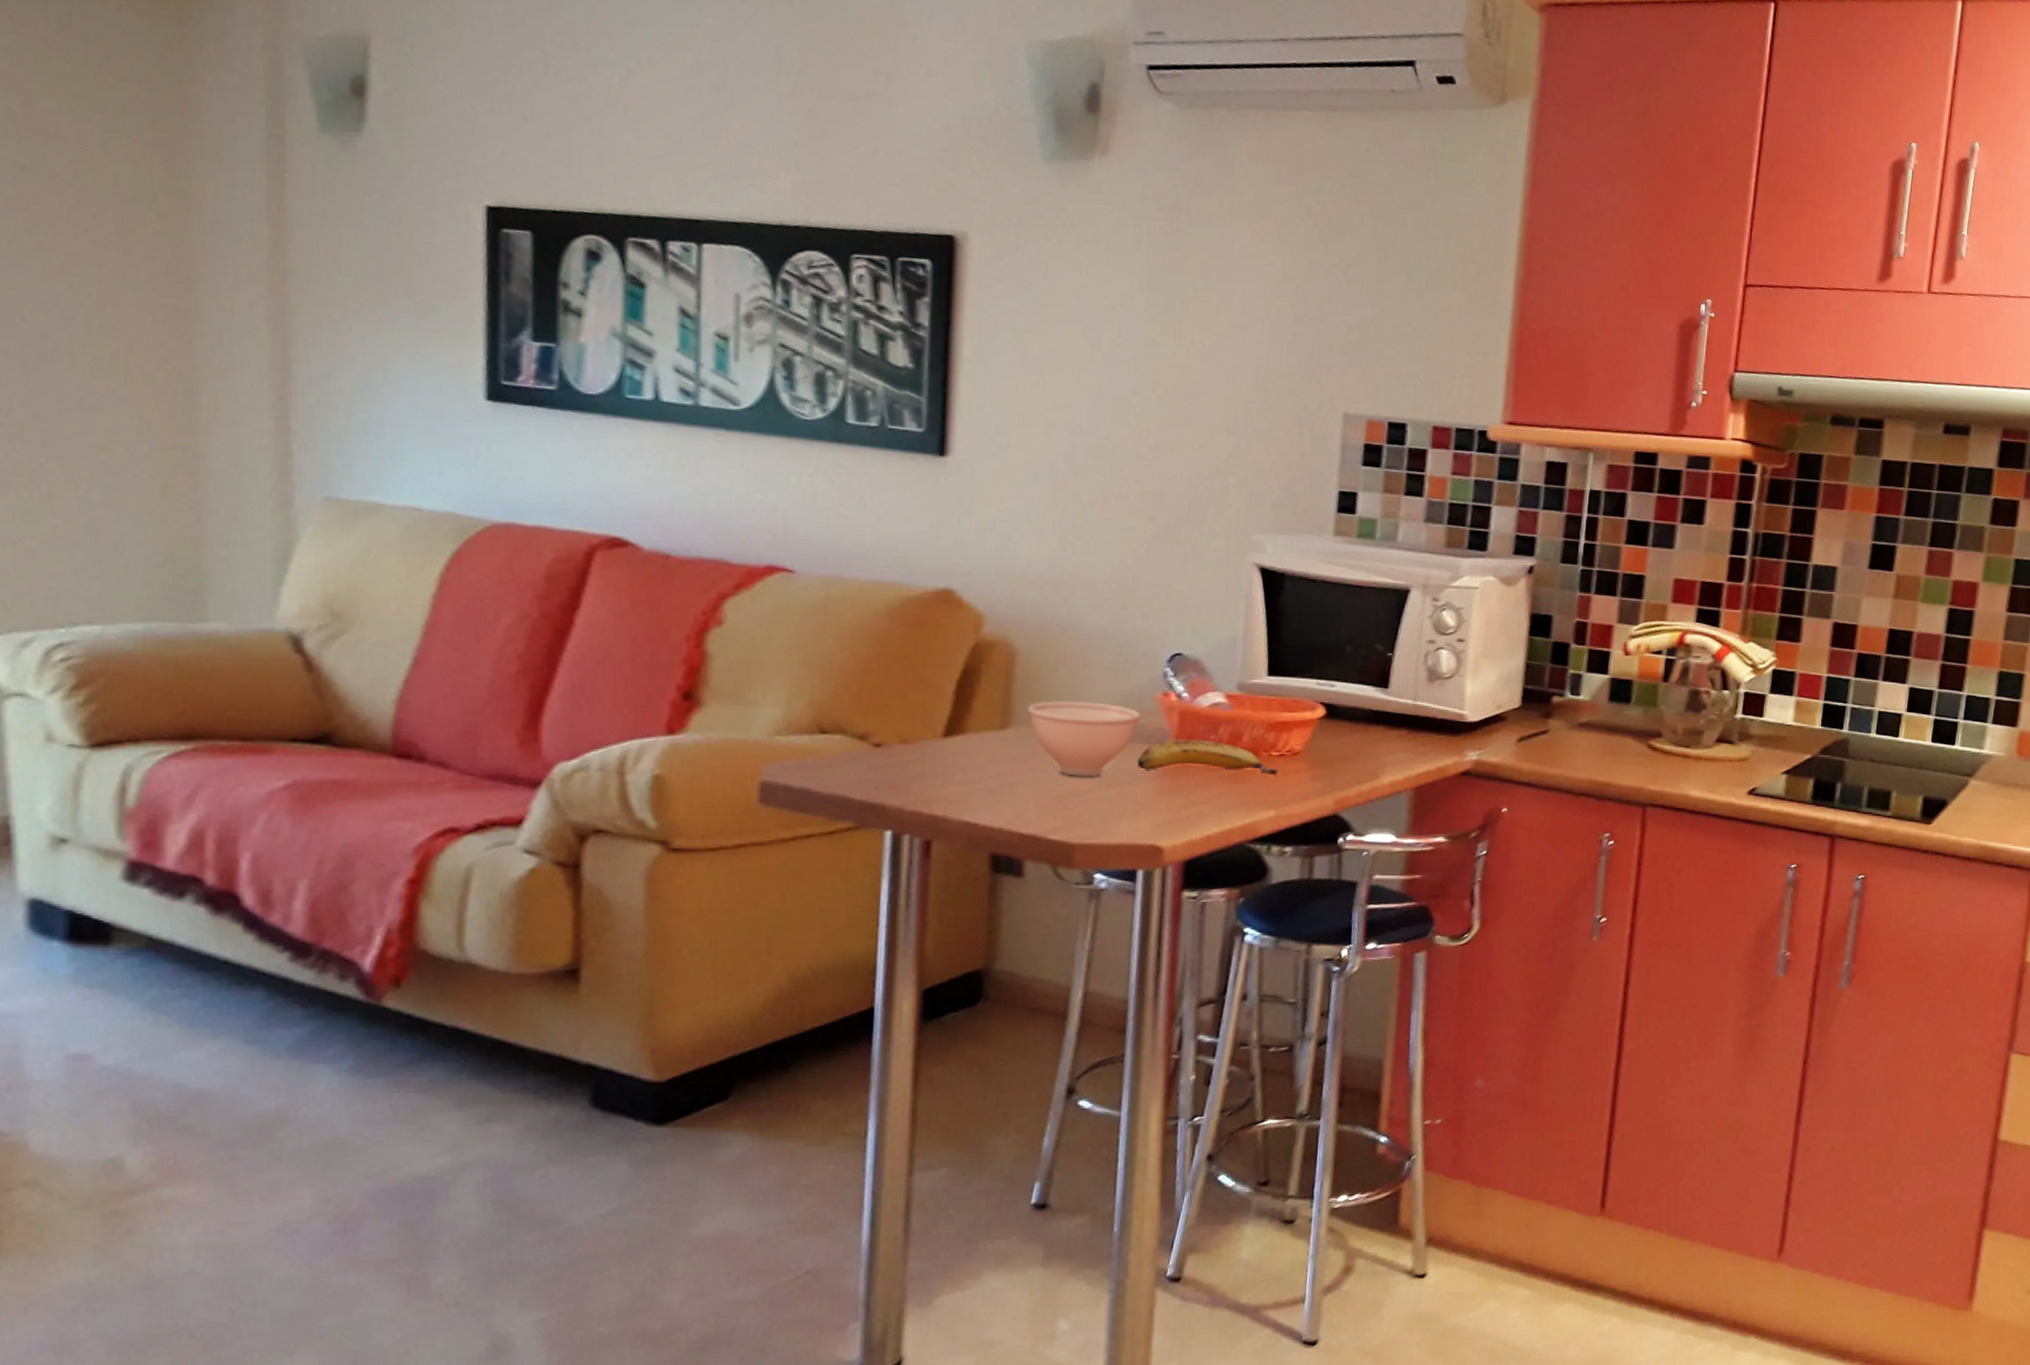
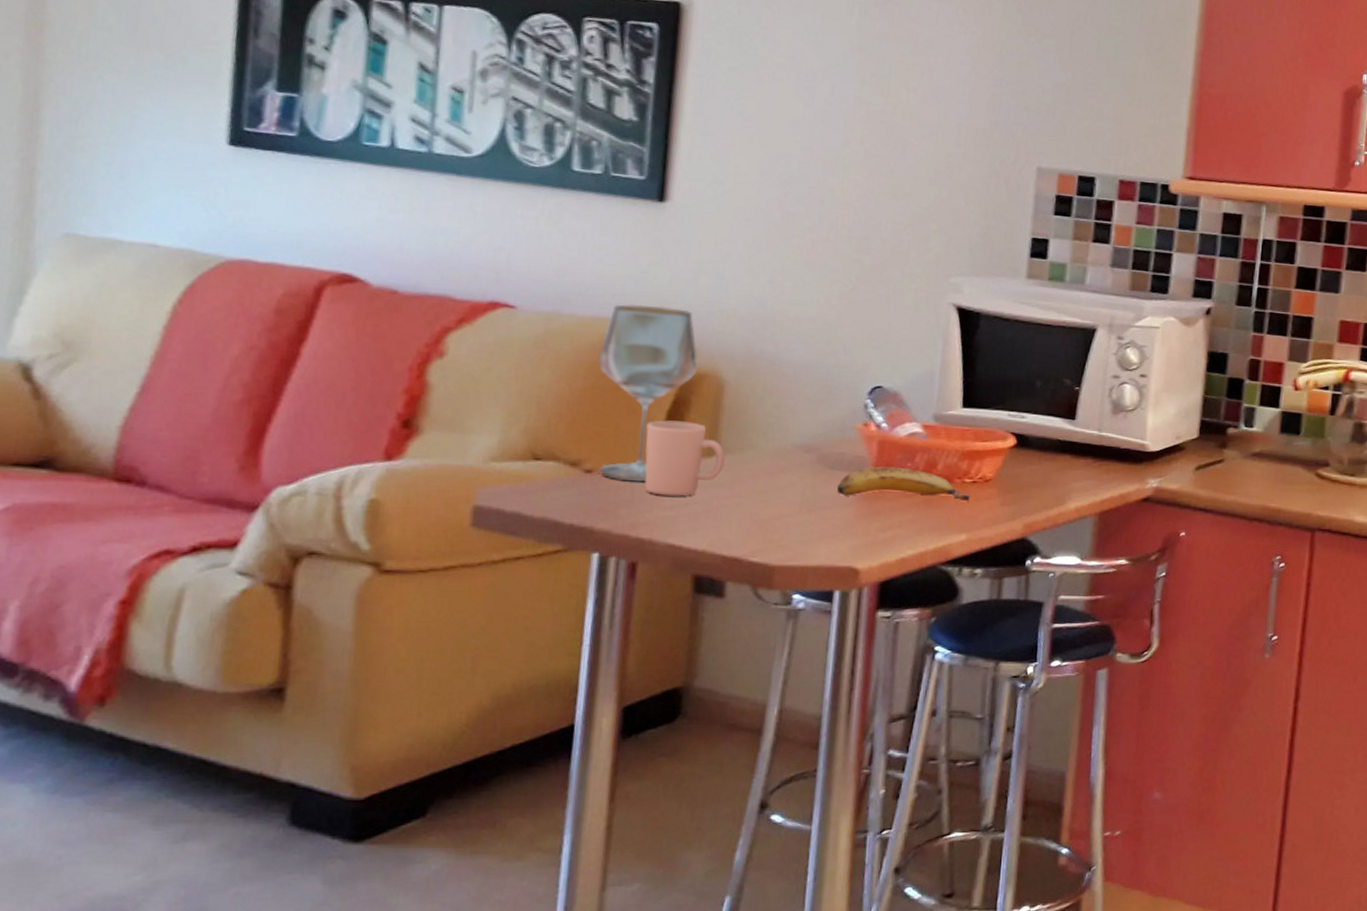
wine glass: none [882,567,987,755] -> present [597,304,699,481]
mug: none [935,690,1020,771] -> present [644,420,726,497]
bowl: present [1027,700,1140,777] -> none [733,429,841,502]

